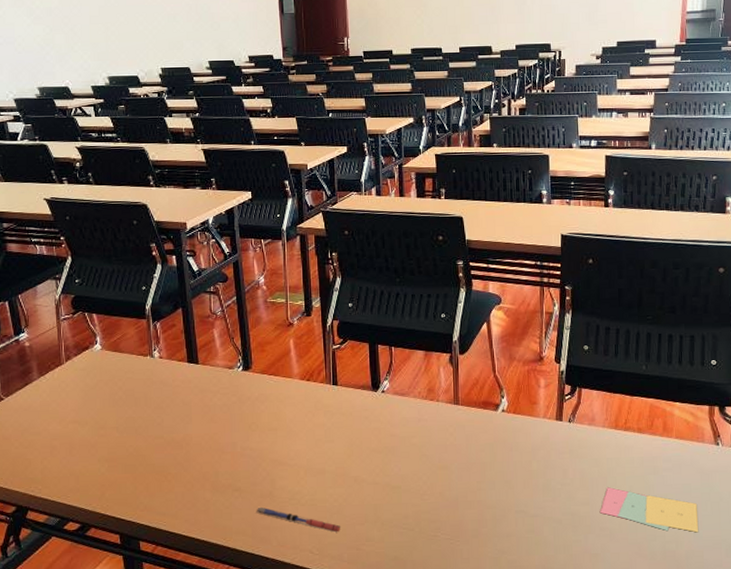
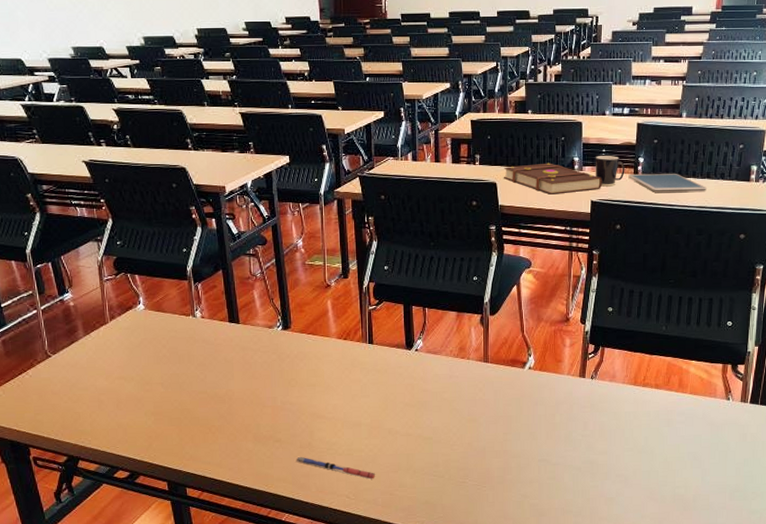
book: none [469,196,572,229] -> present [503,163,603,195]
mug: none [563,187,595,220] -> present [595,155,625,187]
tablet: none [599,205,681,227] -> present [628,173,707,193]
sticky notes: present [599,487,699,533] -> none [616,438,707,479]

